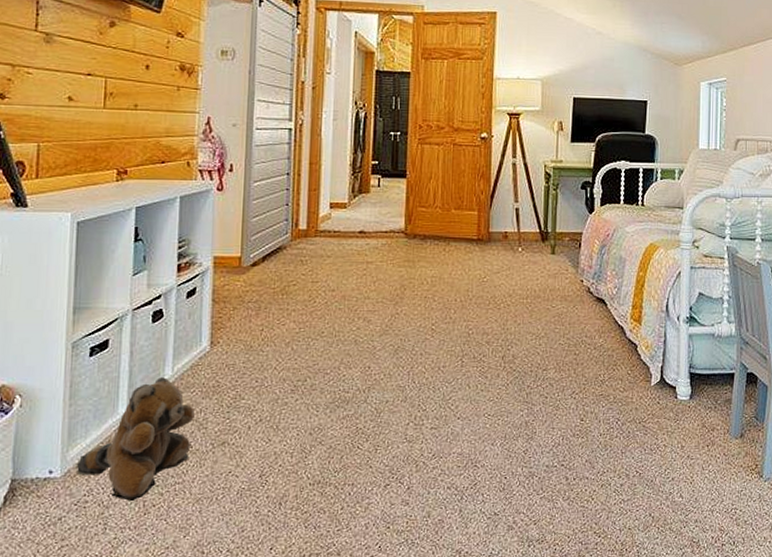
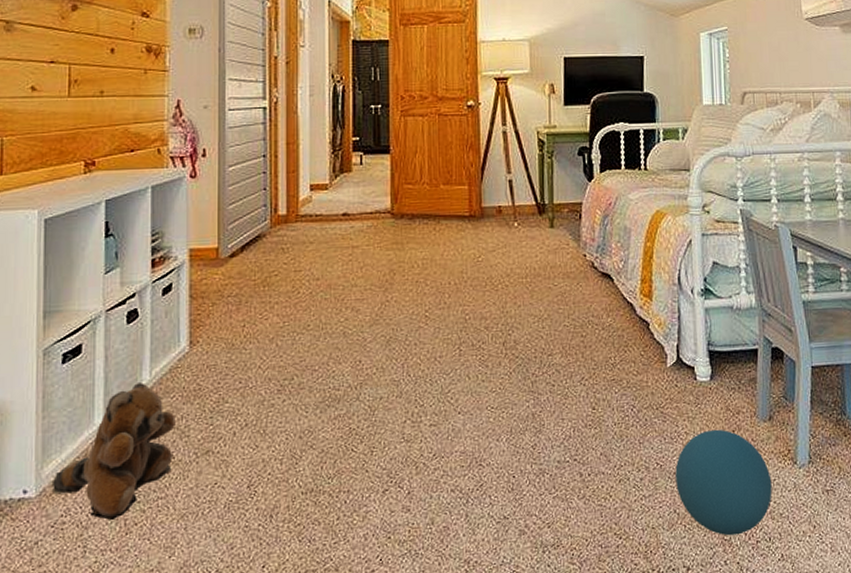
ball: none [652,443,739,539] -> present [675,429,772,536]

